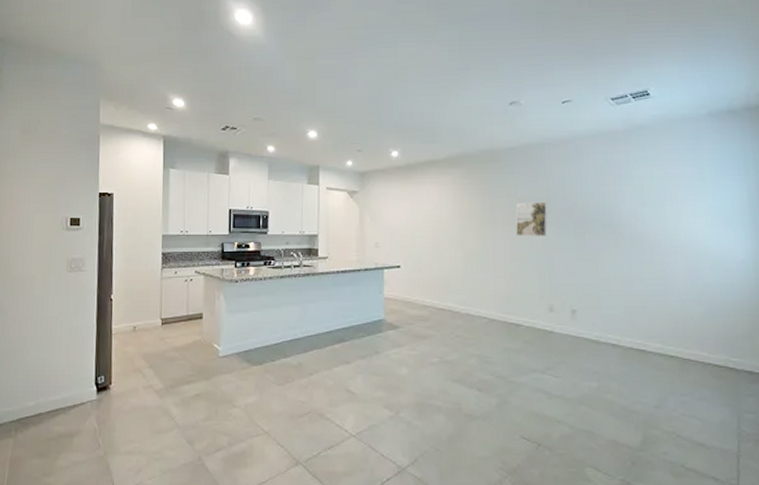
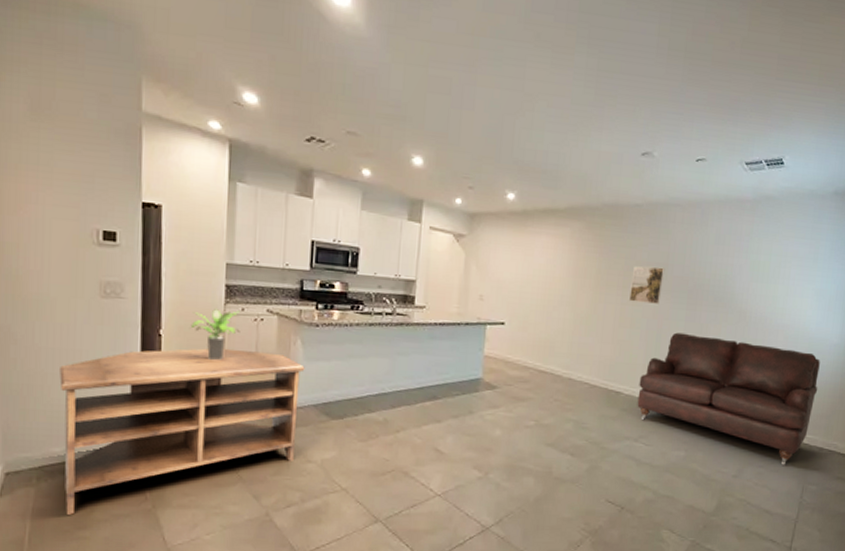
tv stand: none [35,307,228,463] -> present [59,348,305,515]
potted plant: none [135,274,174,319] -> present [190,309,240,361]
sofa: none [538,262,733,392] -> present [637,332,820,465]

